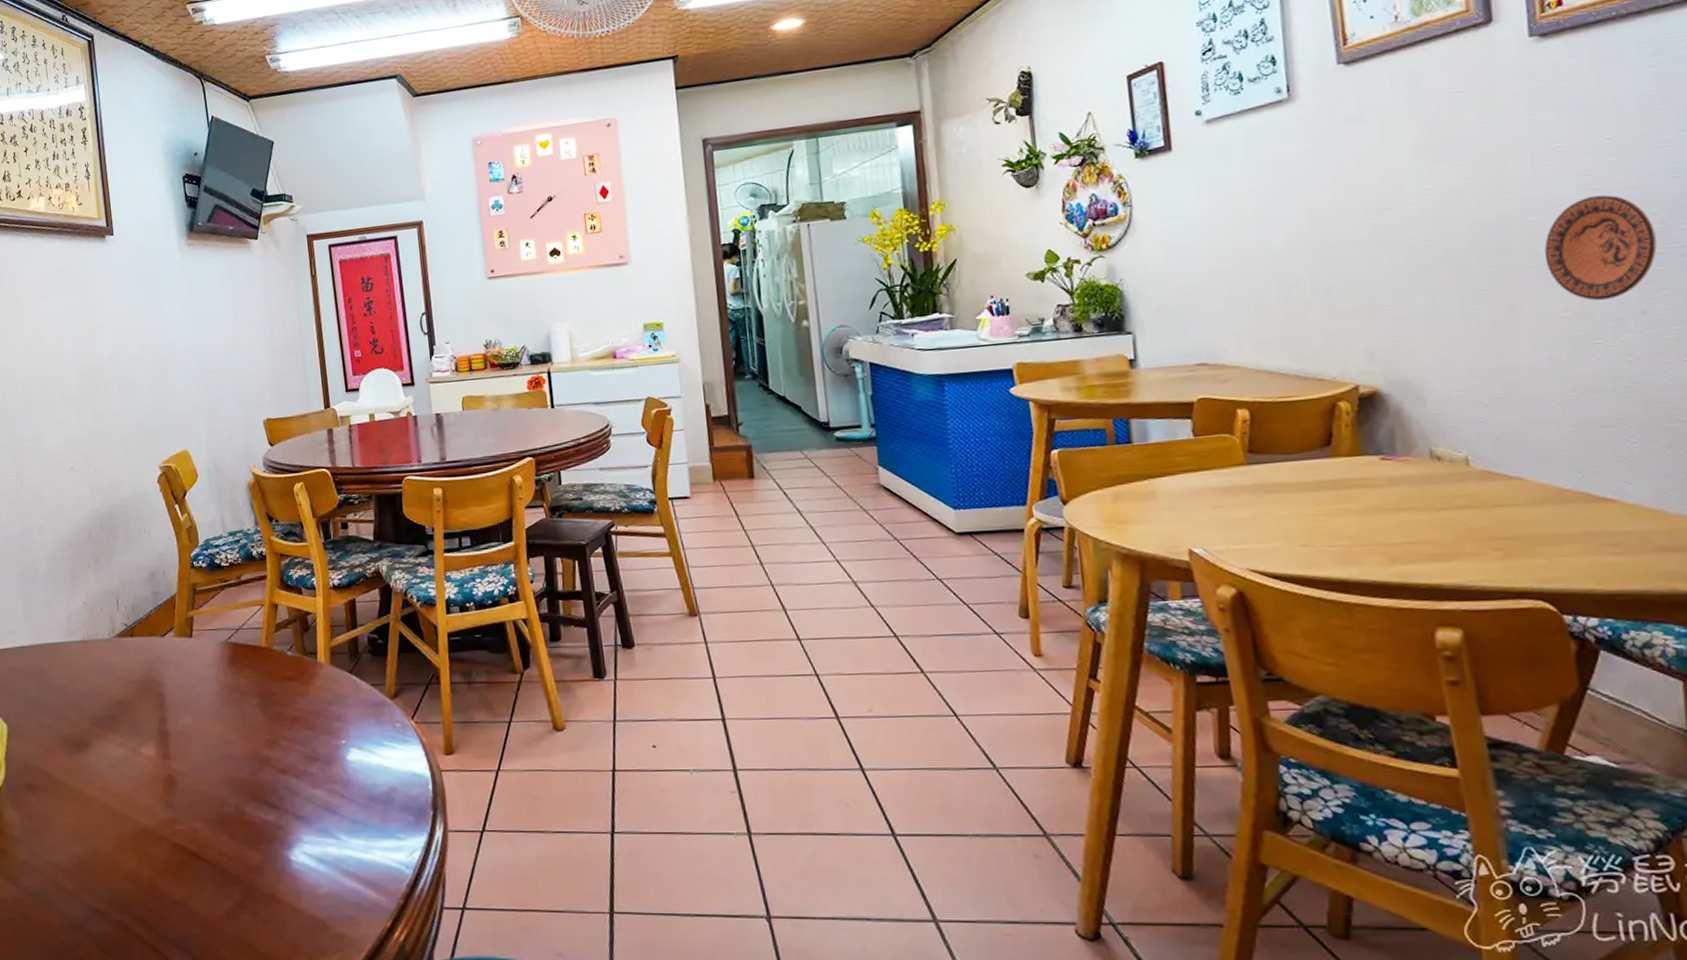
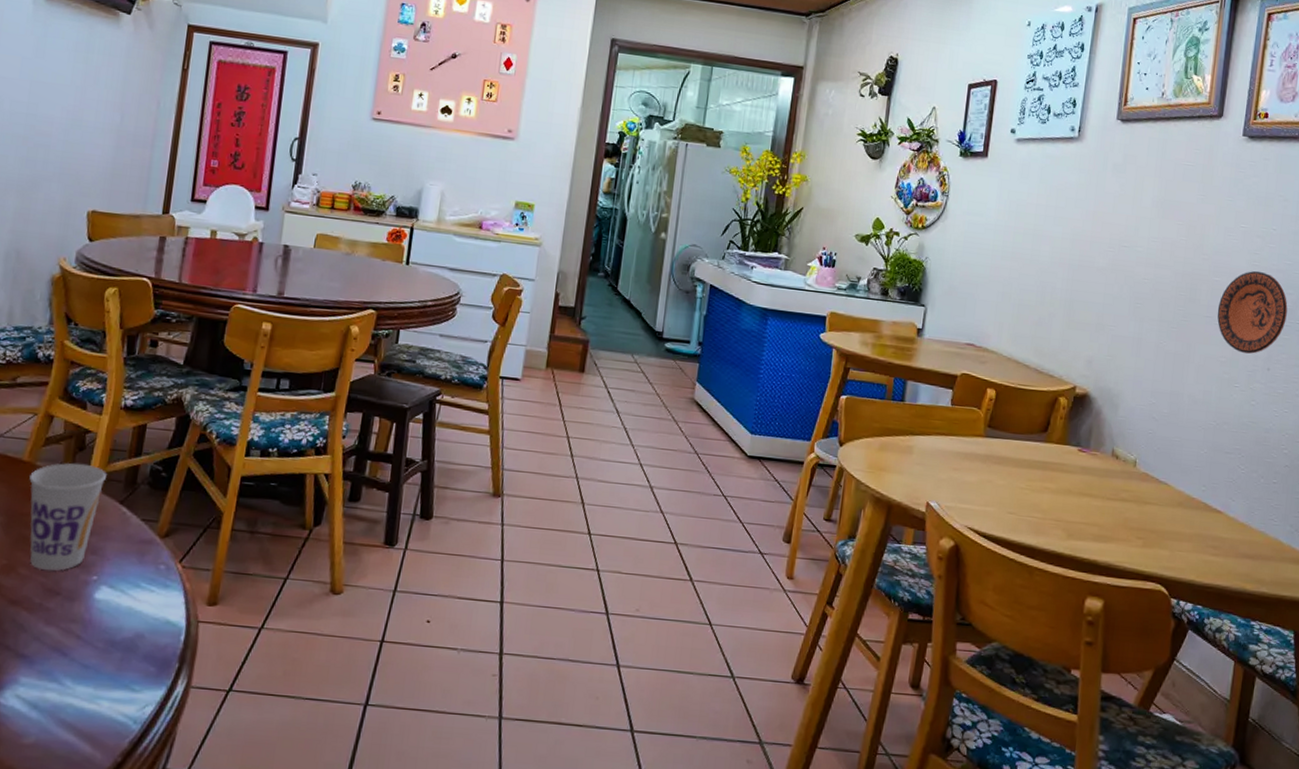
cup: none [270,642,333,740] -> present [29,463,107,571]

